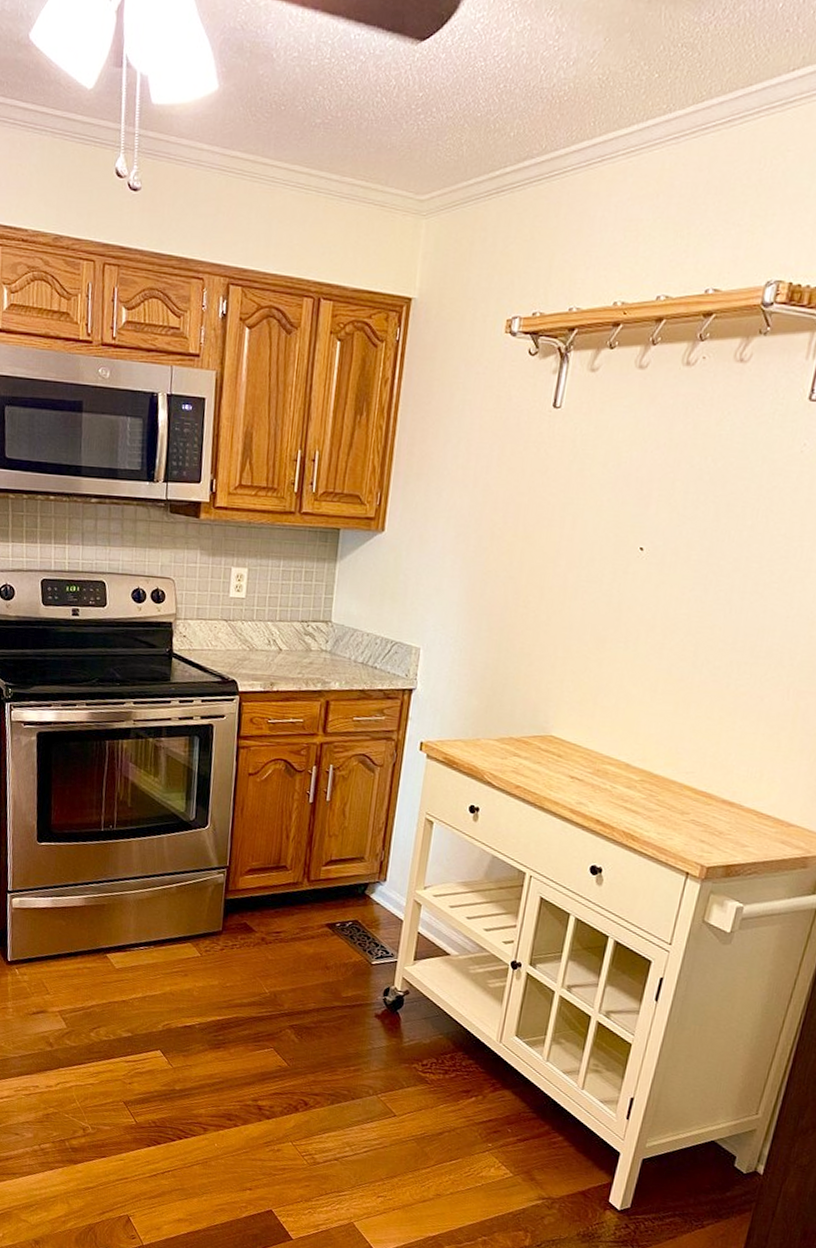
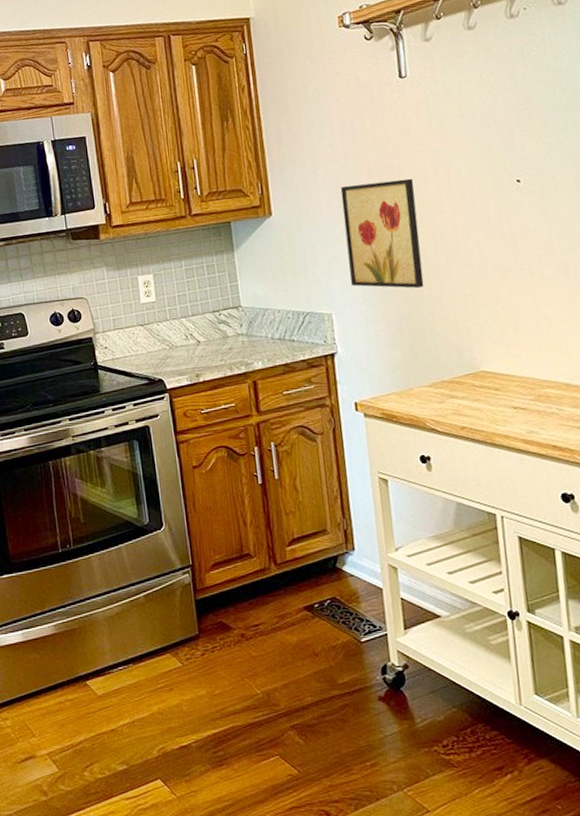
wall art: none [446,515,537,641] -> present [340,178,424,289]

